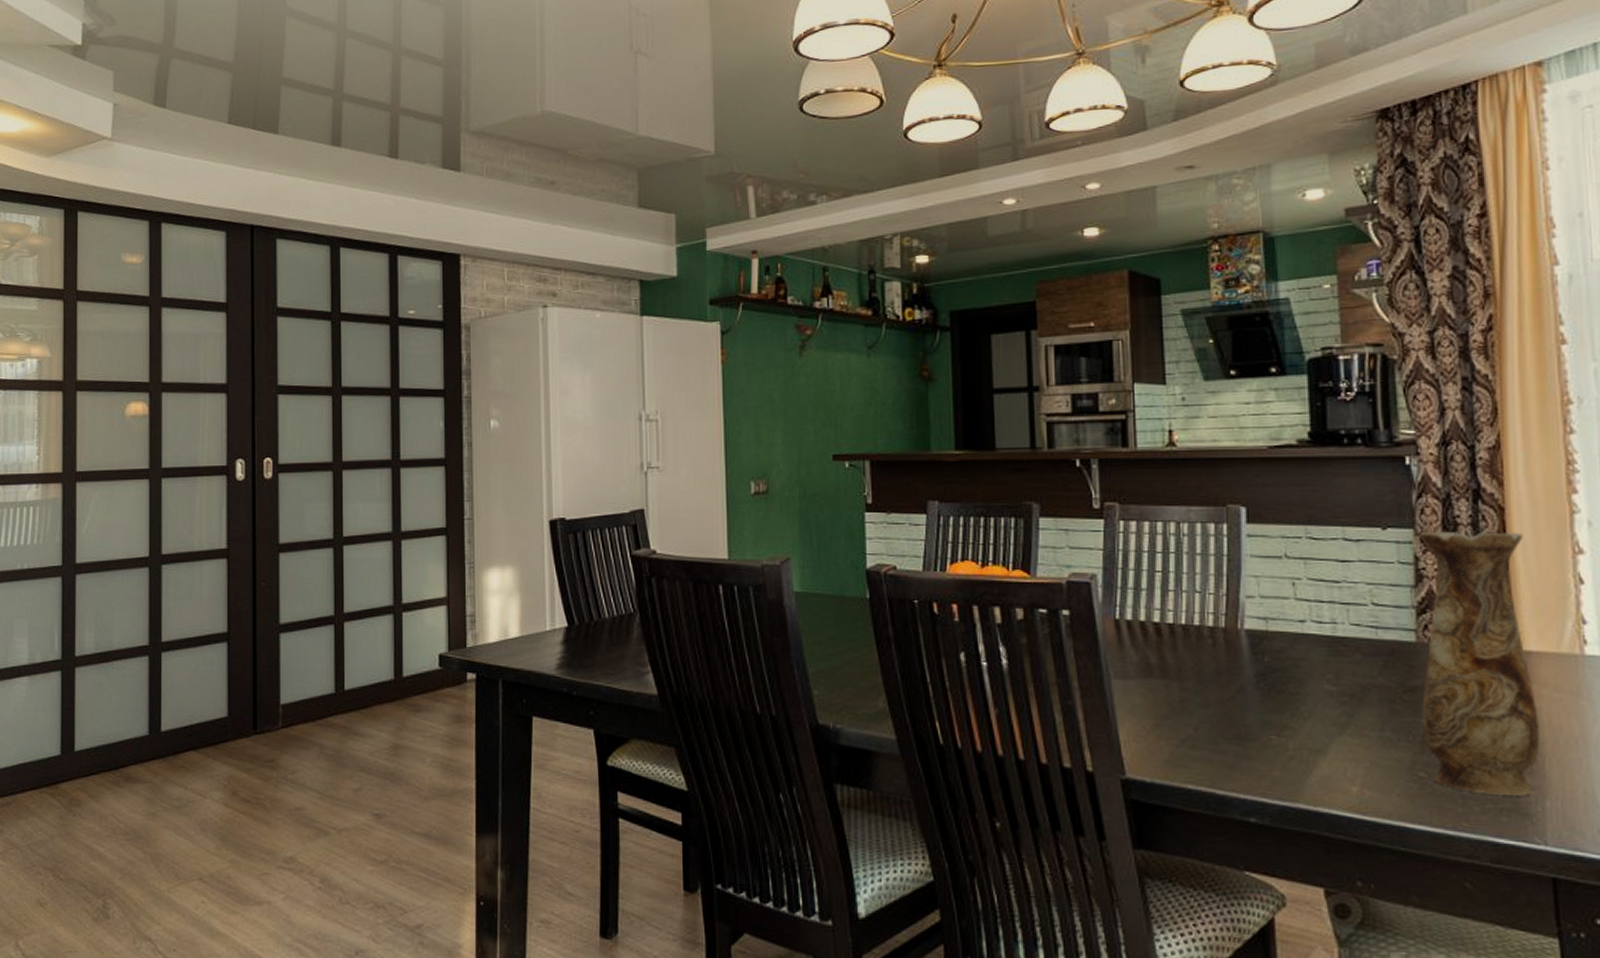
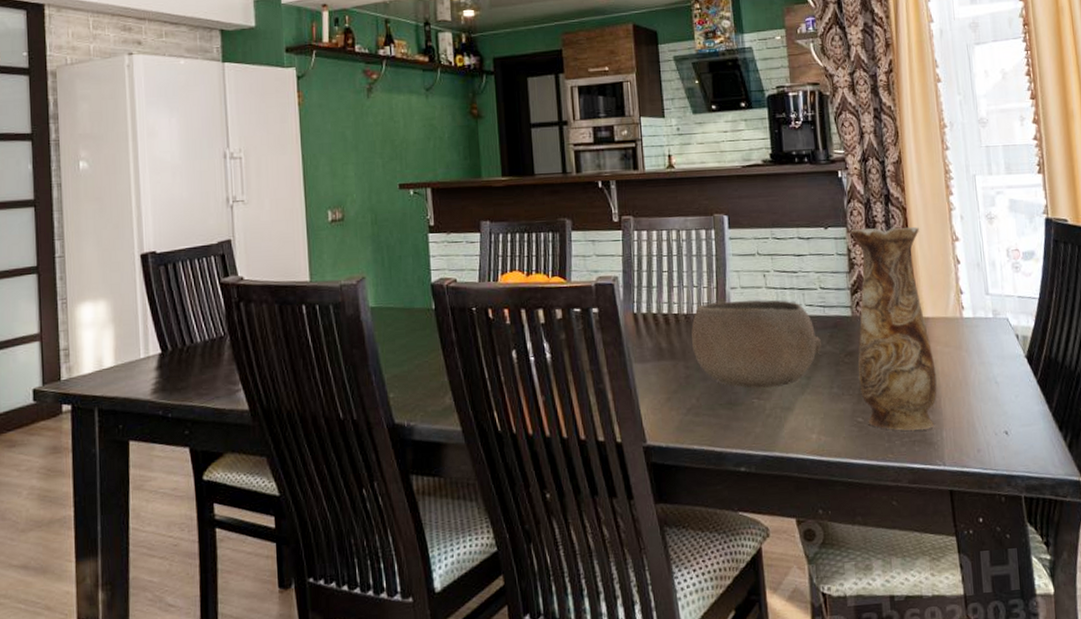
bowl: none [1191,612,1370,724] -> present [691,299,821,389]

